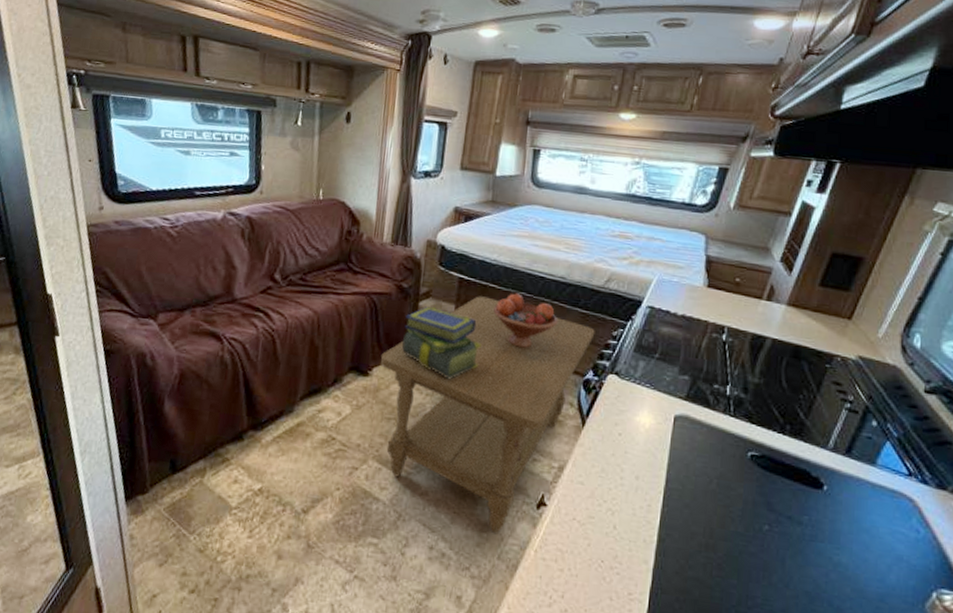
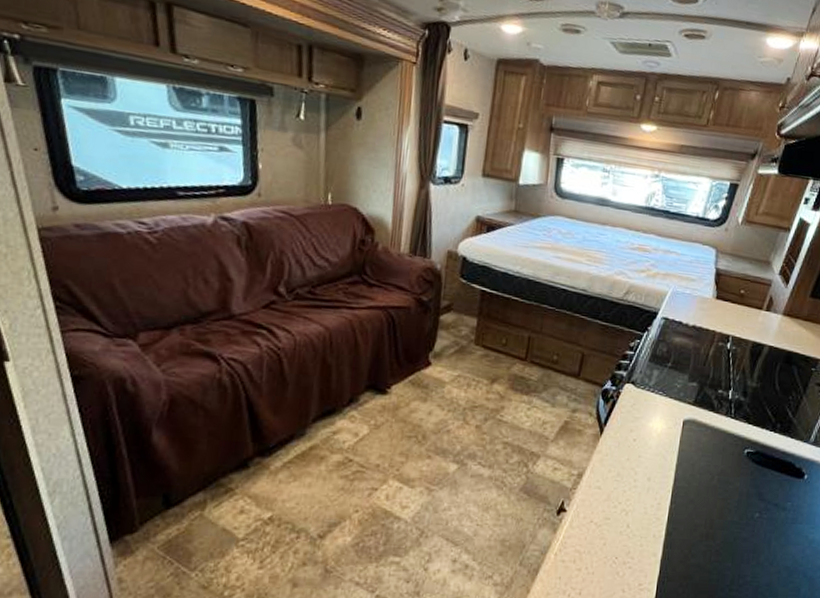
coffee table: present [380,296,595,533] -> none [399,309,614,541]
stack of books: present [402,306,482,379] -> none [422,321,504,394]
fruit bowl: present [493,293,559,348] -> none [516,306,580,361]

